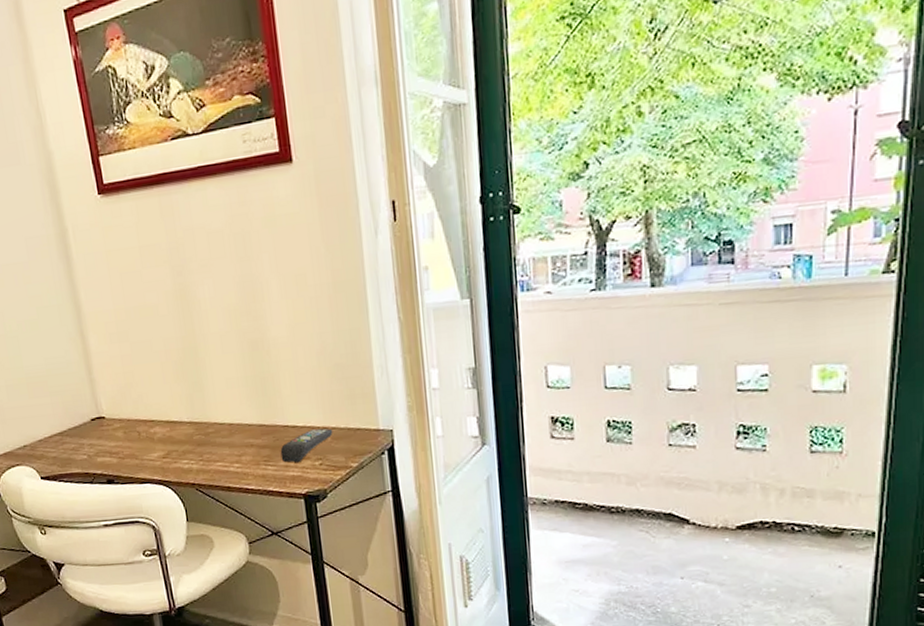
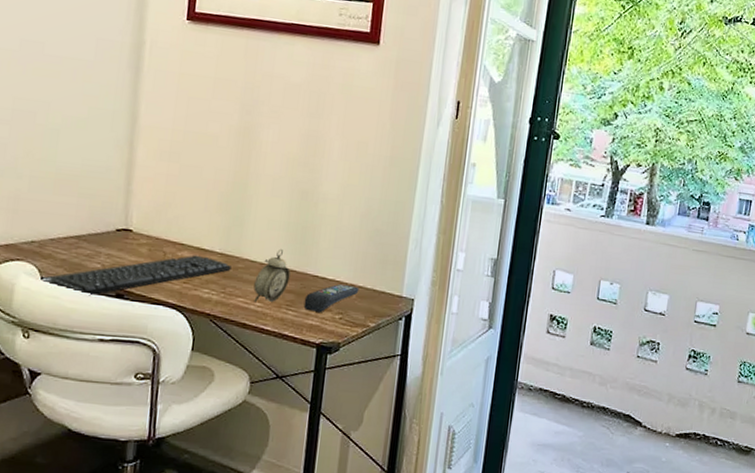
keyboard: none [40,428,203,487] -> present [41,255,231,296]
alarm clock: none [227,405,261,465] -> present [253,248,291,303]

